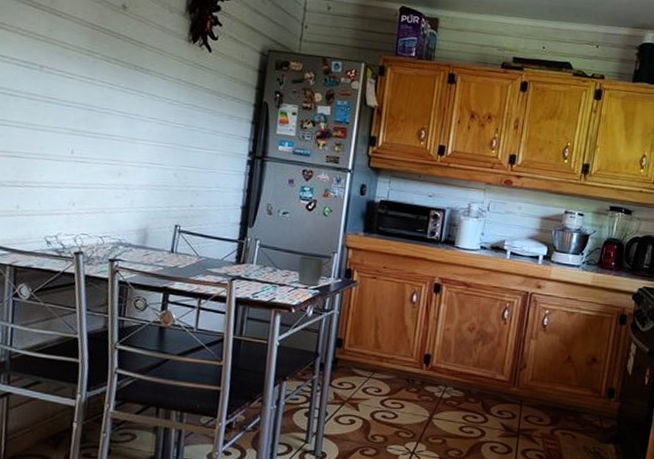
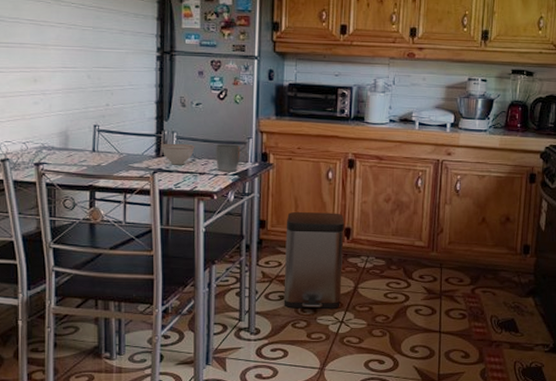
bowl: none [242,250,278,275] -> present [161,143,195,165]
pedal bin: none [354,332,425,438] -> present [283,211,344,309]

